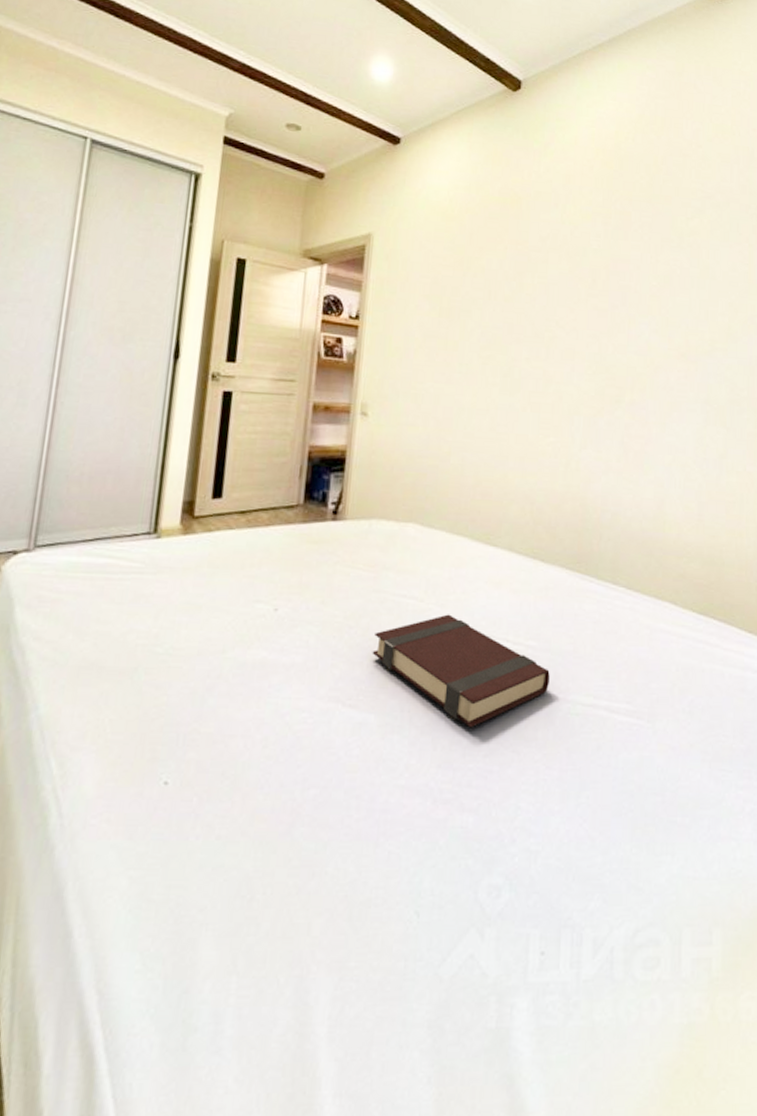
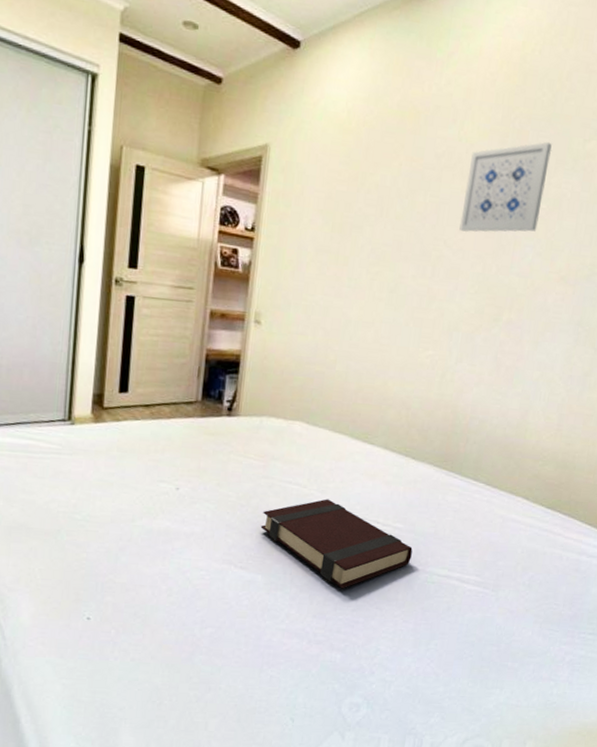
wall art: none [571,221,656,312] -> present [459,141,552,233]

